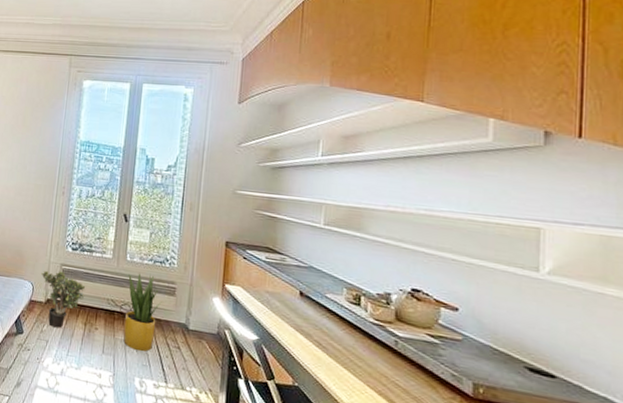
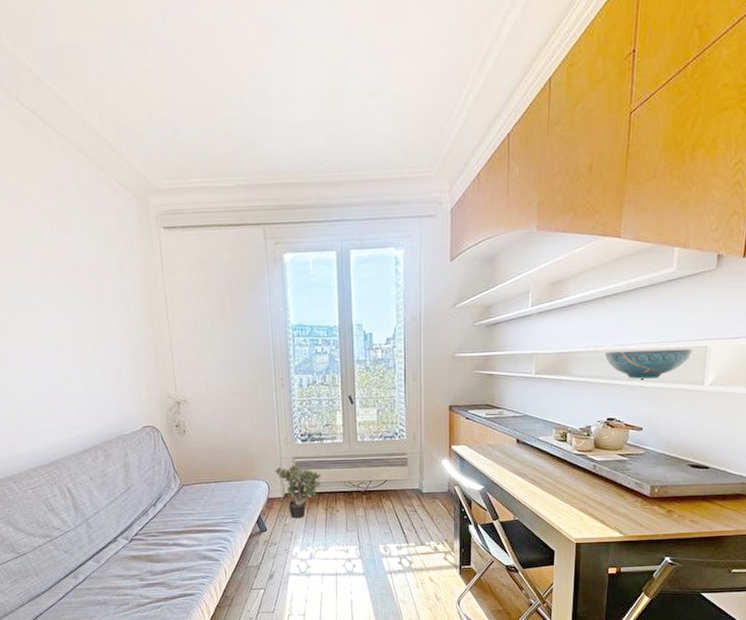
planter: present [123,273,162,352] -> none [361,449,396,522]
decorative bowl: none [406,214,521,255] -> present [604,348,693,380]

